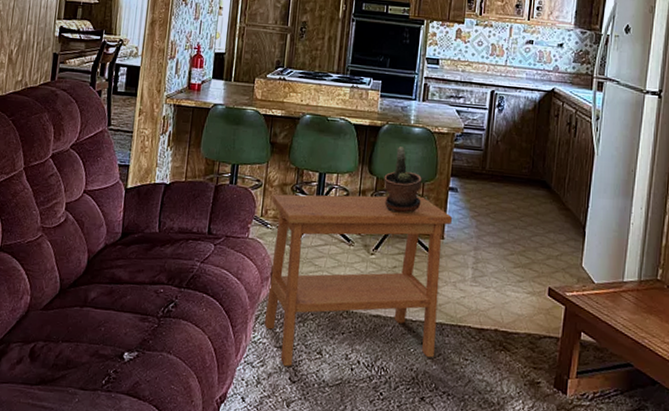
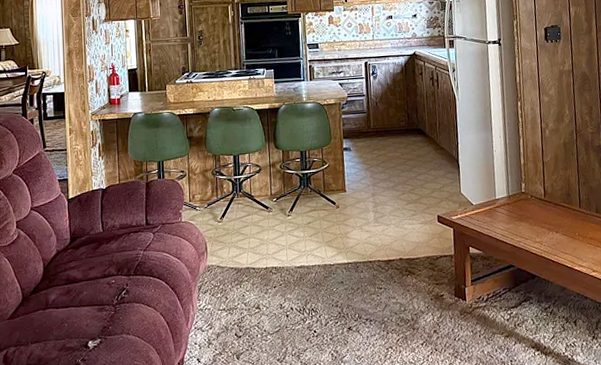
side table: present [264,194,452,367] -> none [196,160,353,326]
potted plant: present [384,146,422,214] -> none [288,121,323,178]

